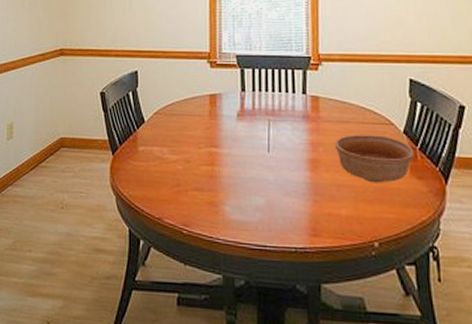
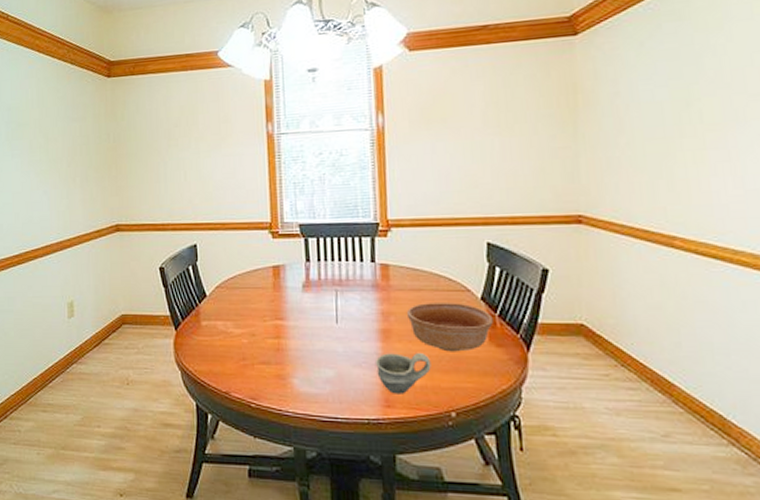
cup: none [304,183,356,224] -> present [376,353,431,394]

